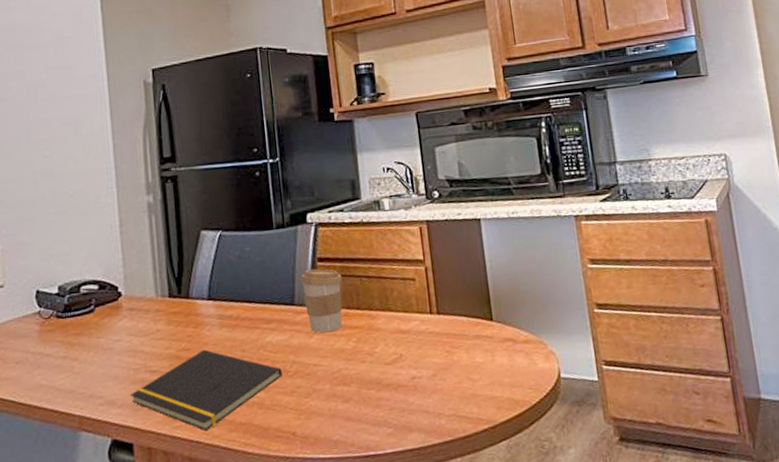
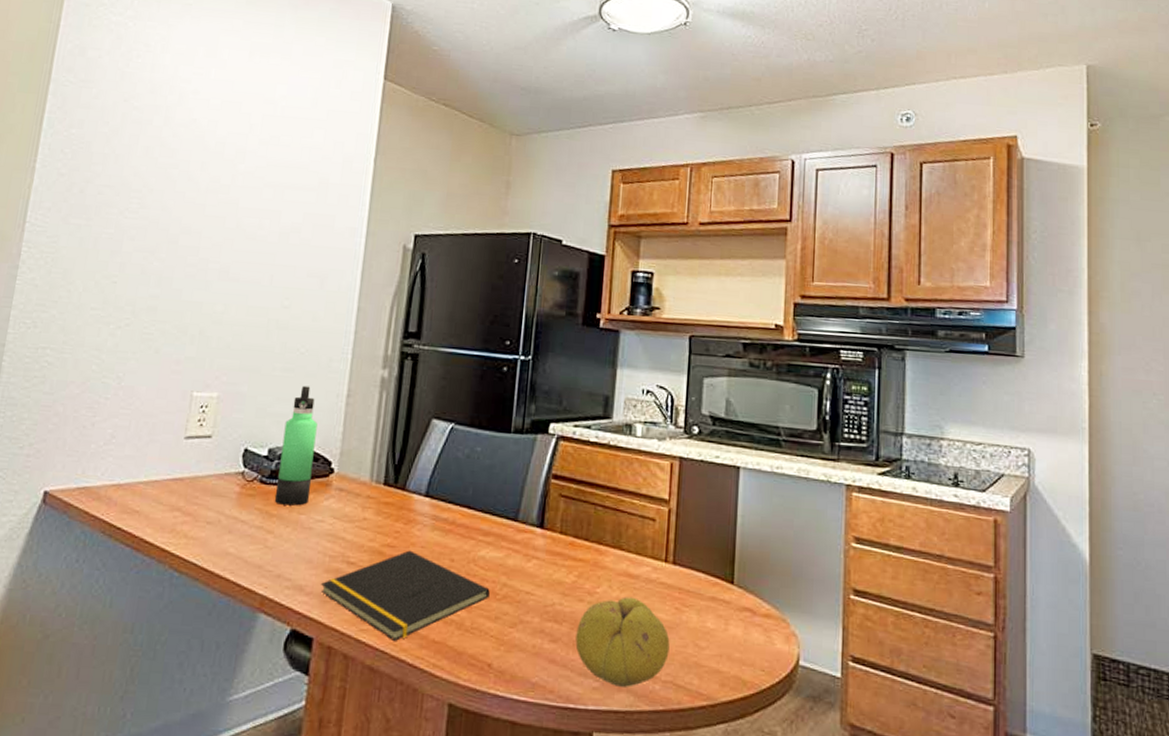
thermos bottle: none [68,223,104,334] -> present [274,385,318,506]
coffee cup: present [300,268,342,333] -> none [529,486,575,560]
fruit: none [364,349,448,429] -> present [575,596,670,687]

